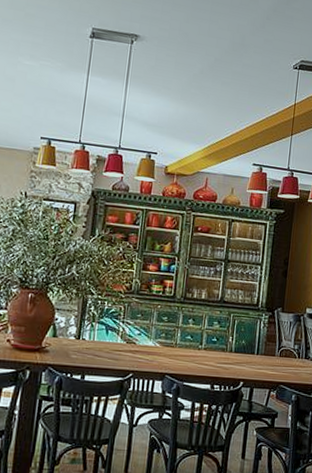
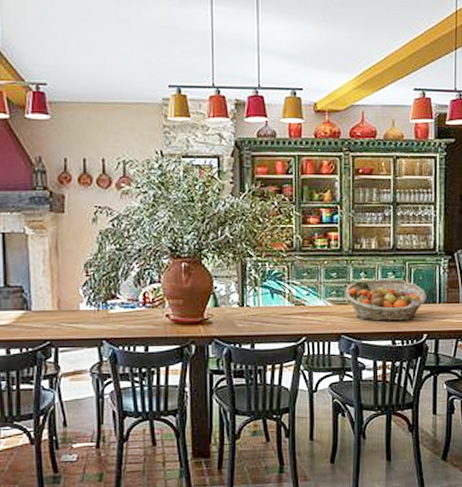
fruit basket: none [173,326,247,368] -> present [345,279,427,321]

